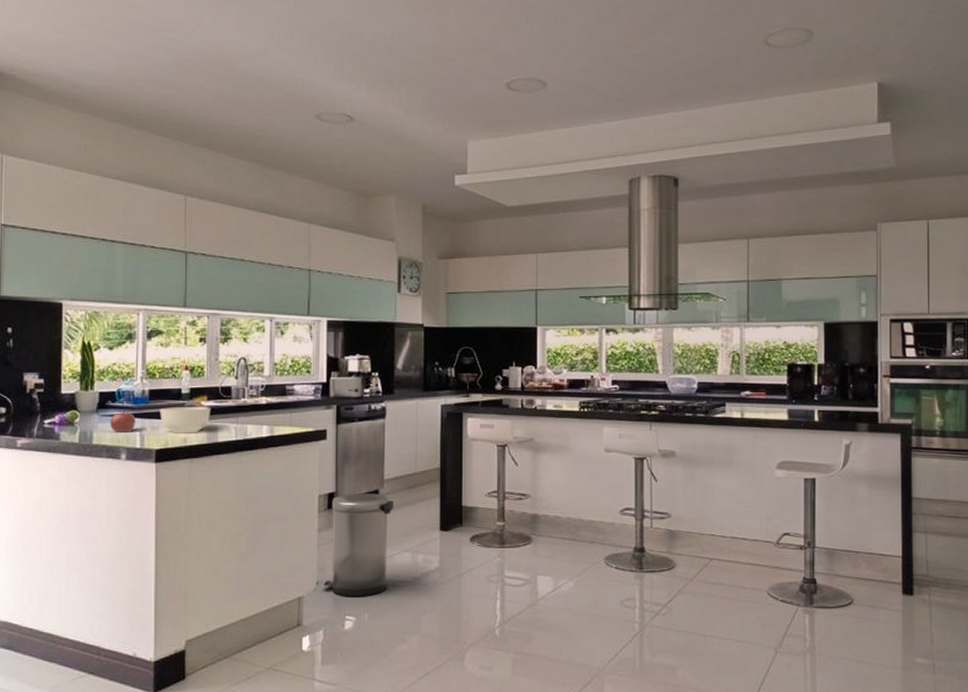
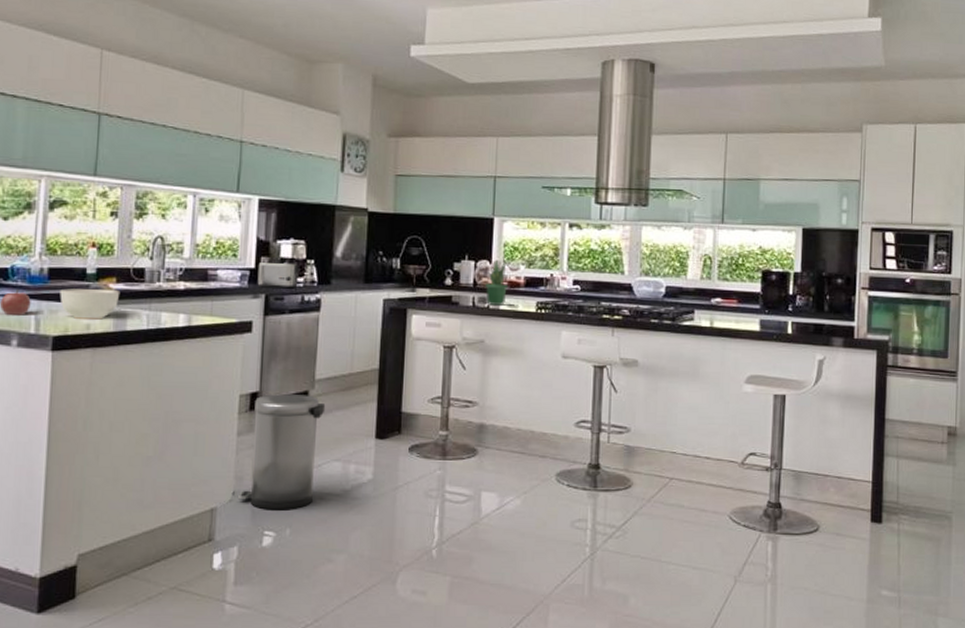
planter: none [533,364,552,406] -> present [486,259,507,305]

